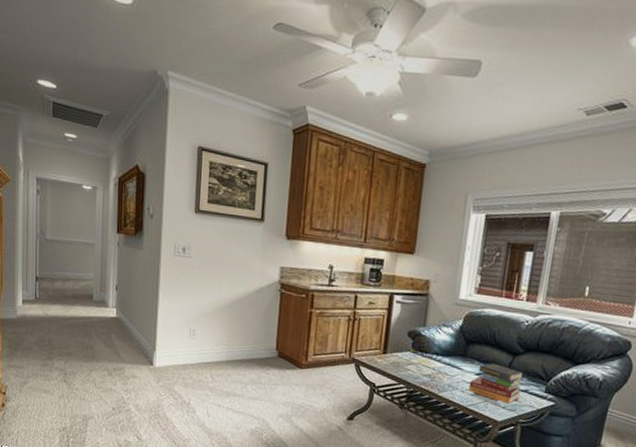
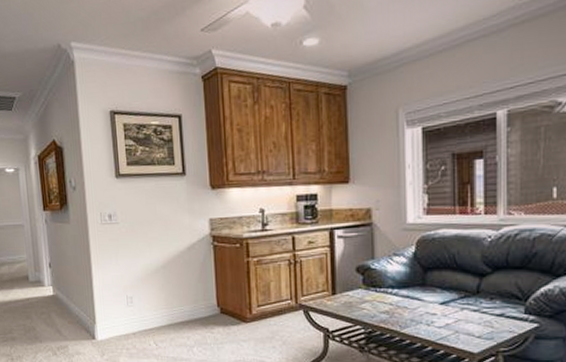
books: present [468,363,523,404] -> none [434,289,496,332]

